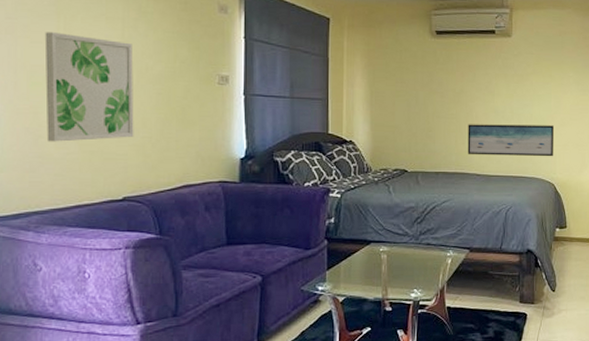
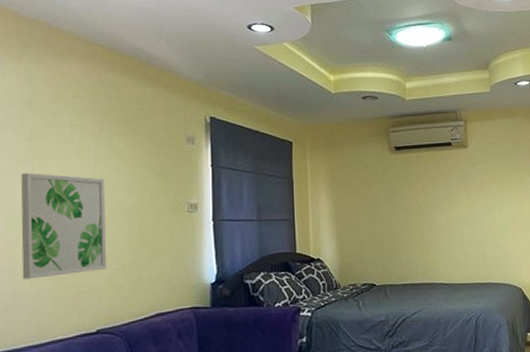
wall art: present [467,124,554,157] -> none [432,230,518,265]

